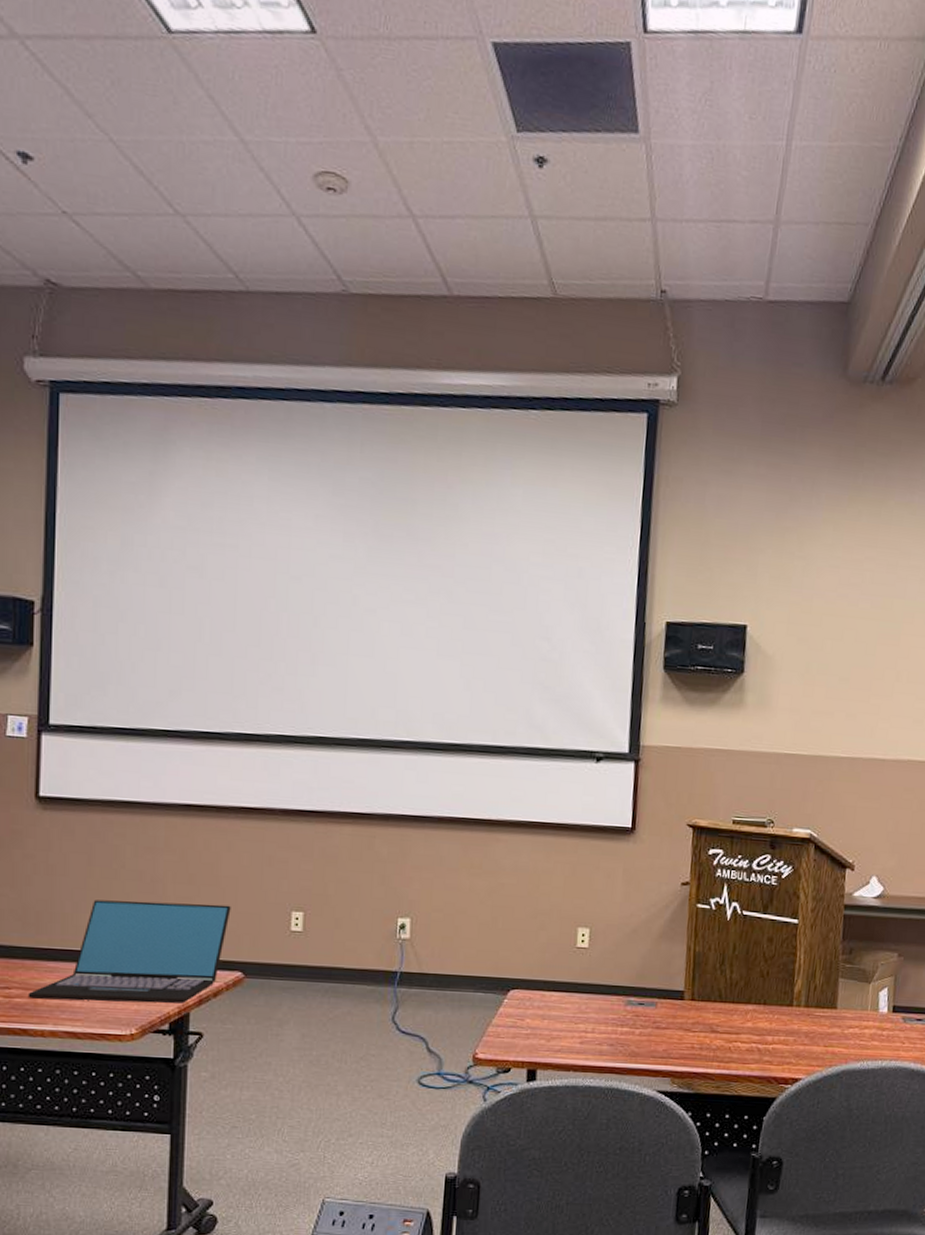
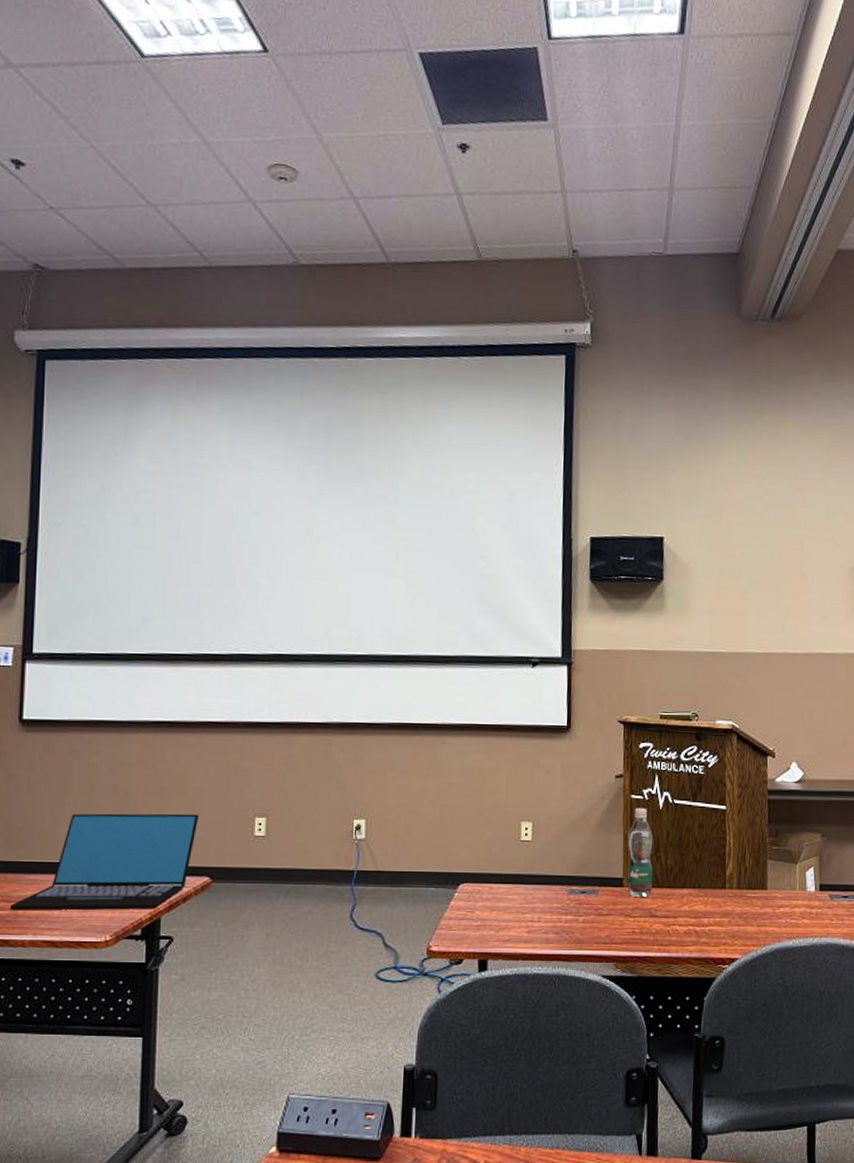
bottle: none [688,917,719,1013] -> present [627,807,654,898]

